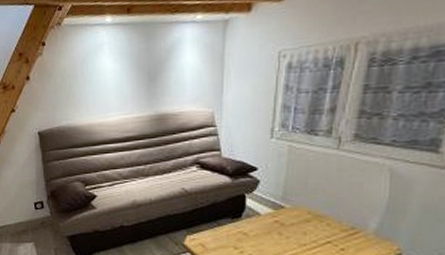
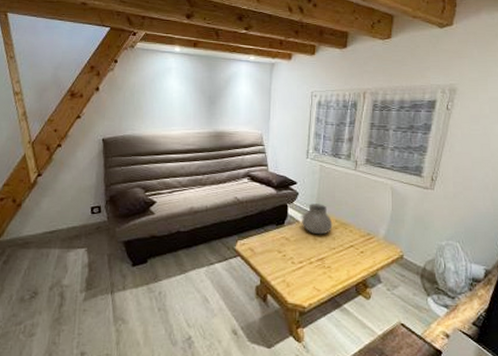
vase: none [262,193,304,229] -> present [301,203,333,235]

